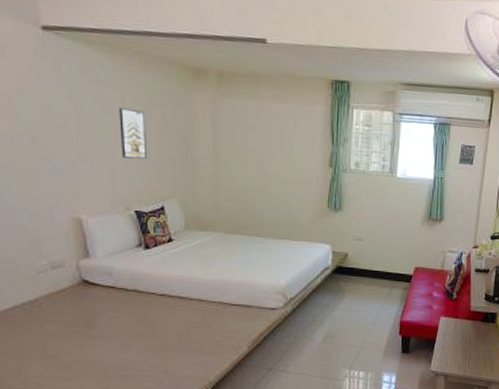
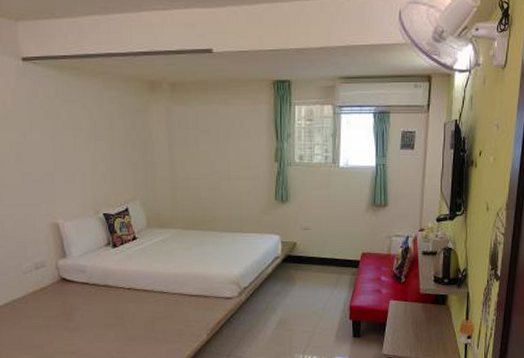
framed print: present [119,107,148,159] -> none [87,122,113,167]

